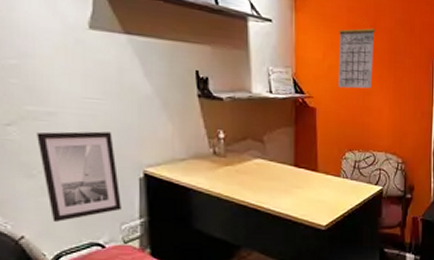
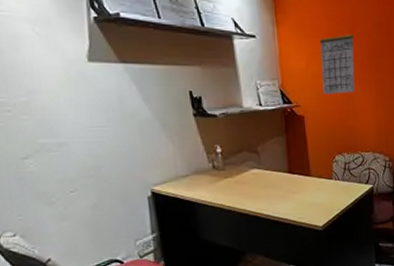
wall art: present [37,131,121,222] -> none [51,156,135,243]

